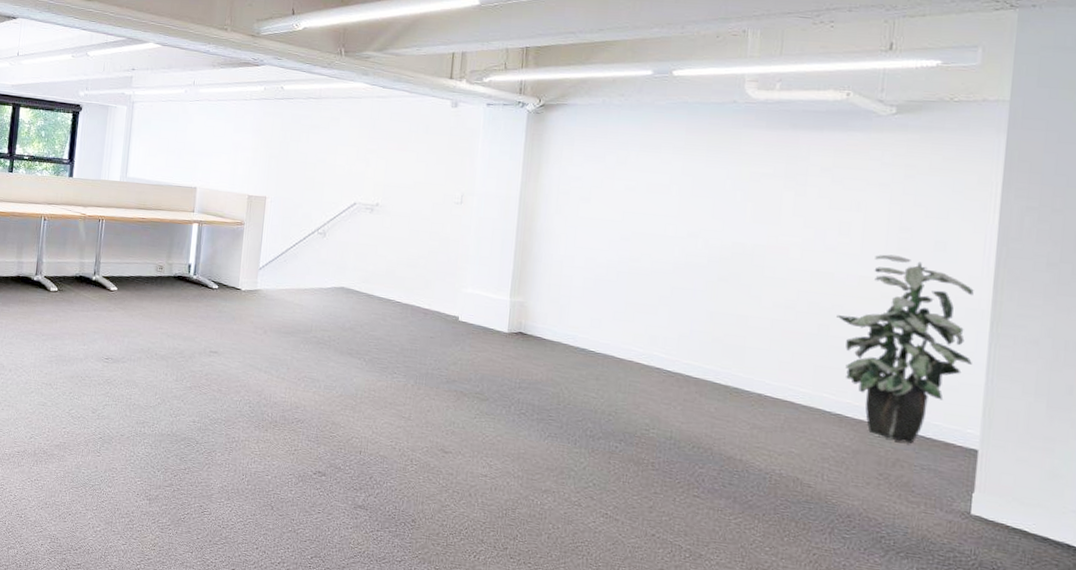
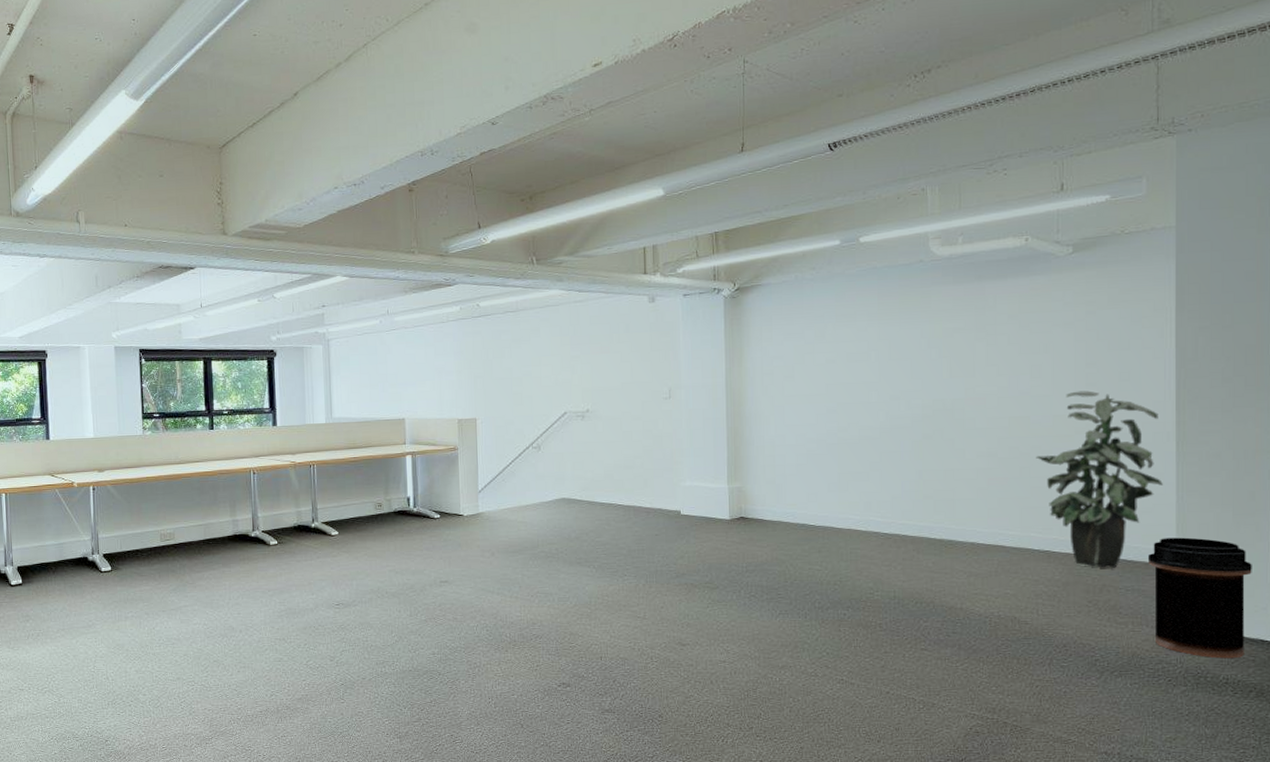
trash can: none [948,419,1064,560] -> present [1147,537,1252,659]

